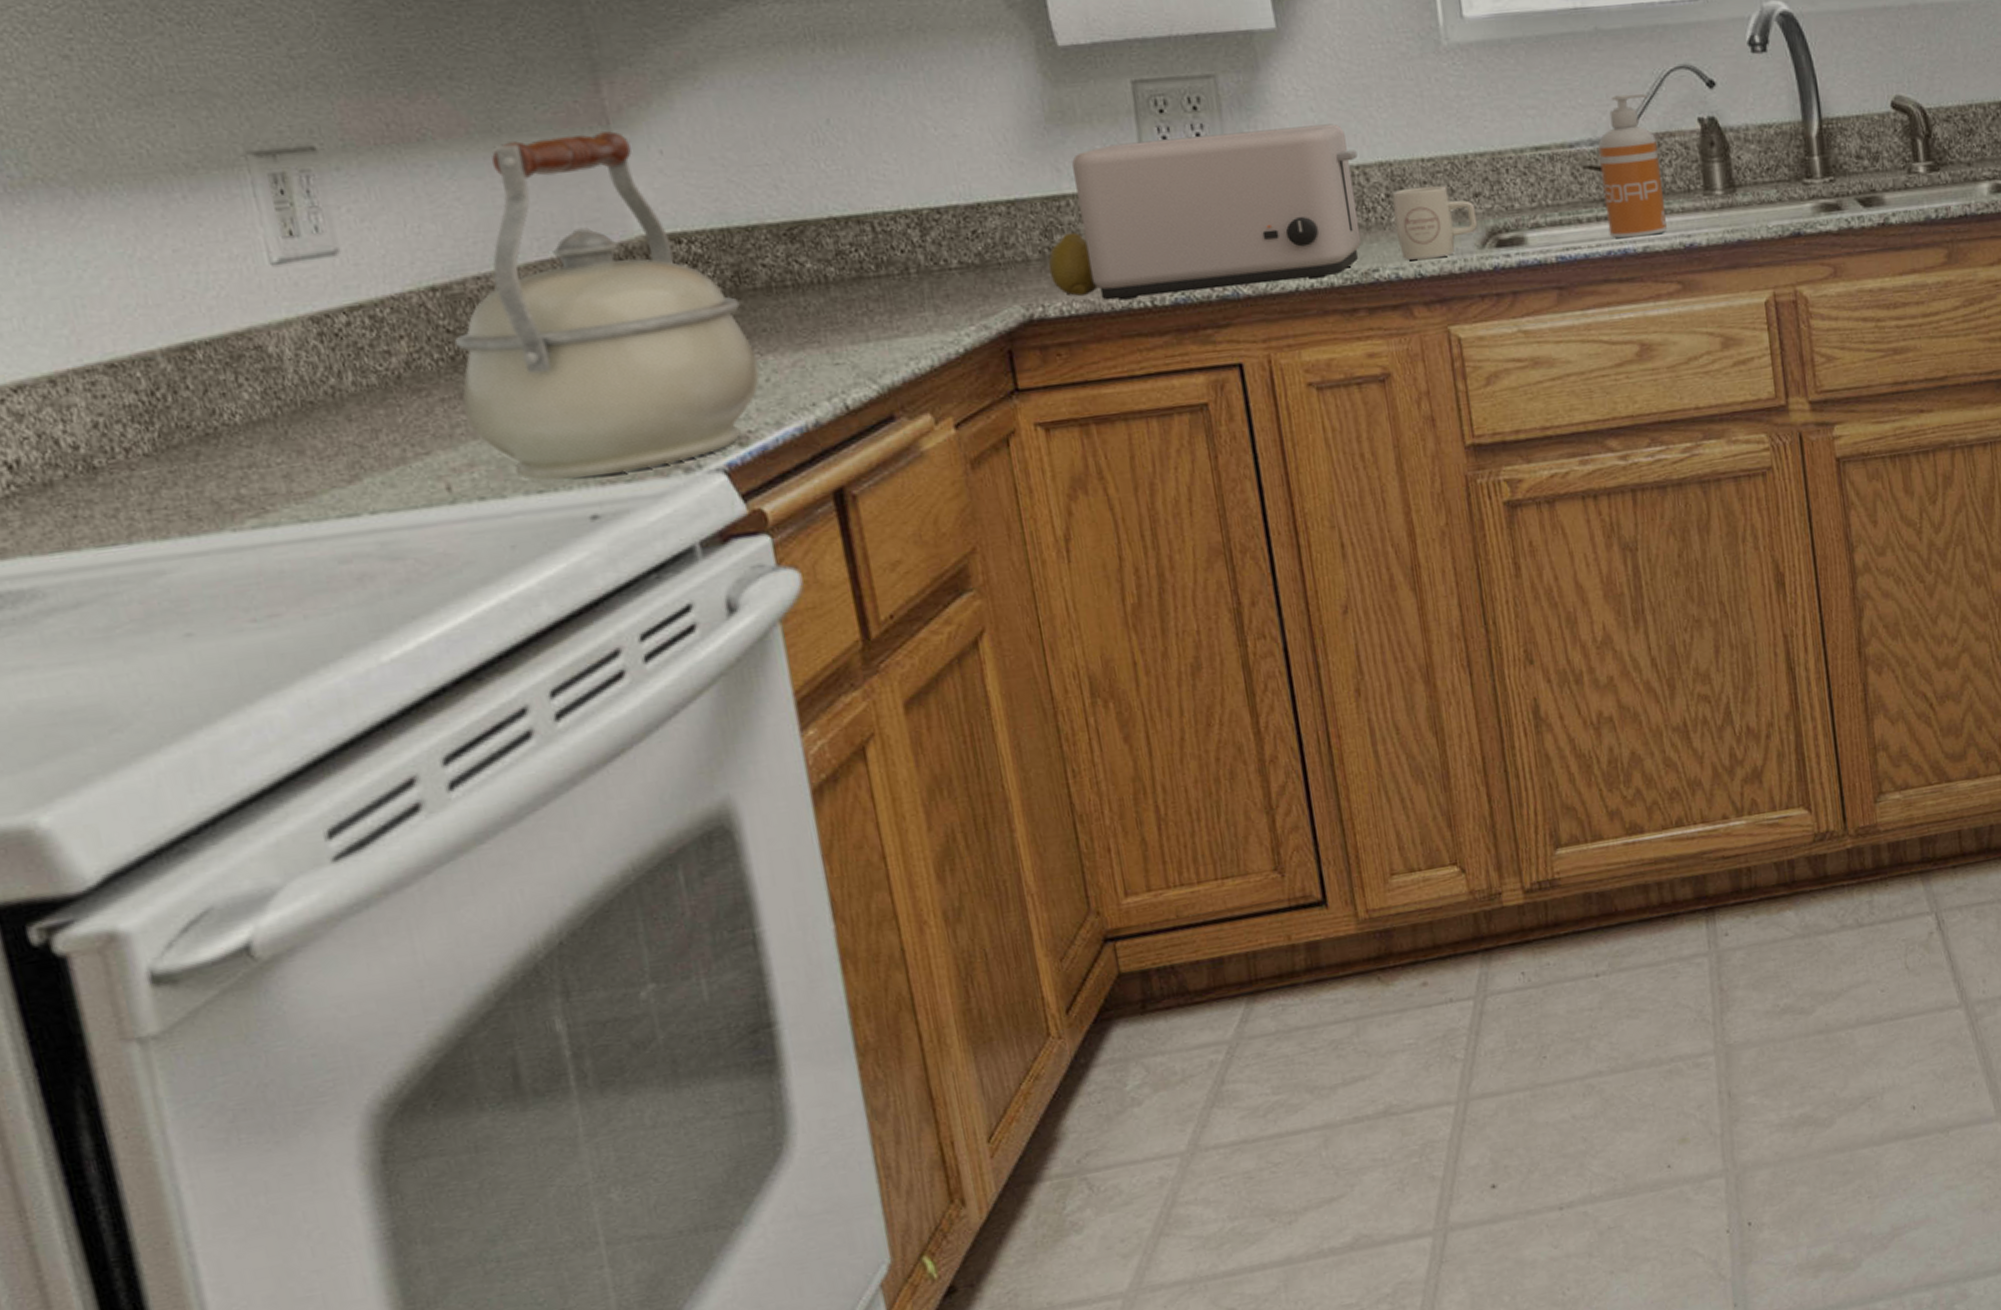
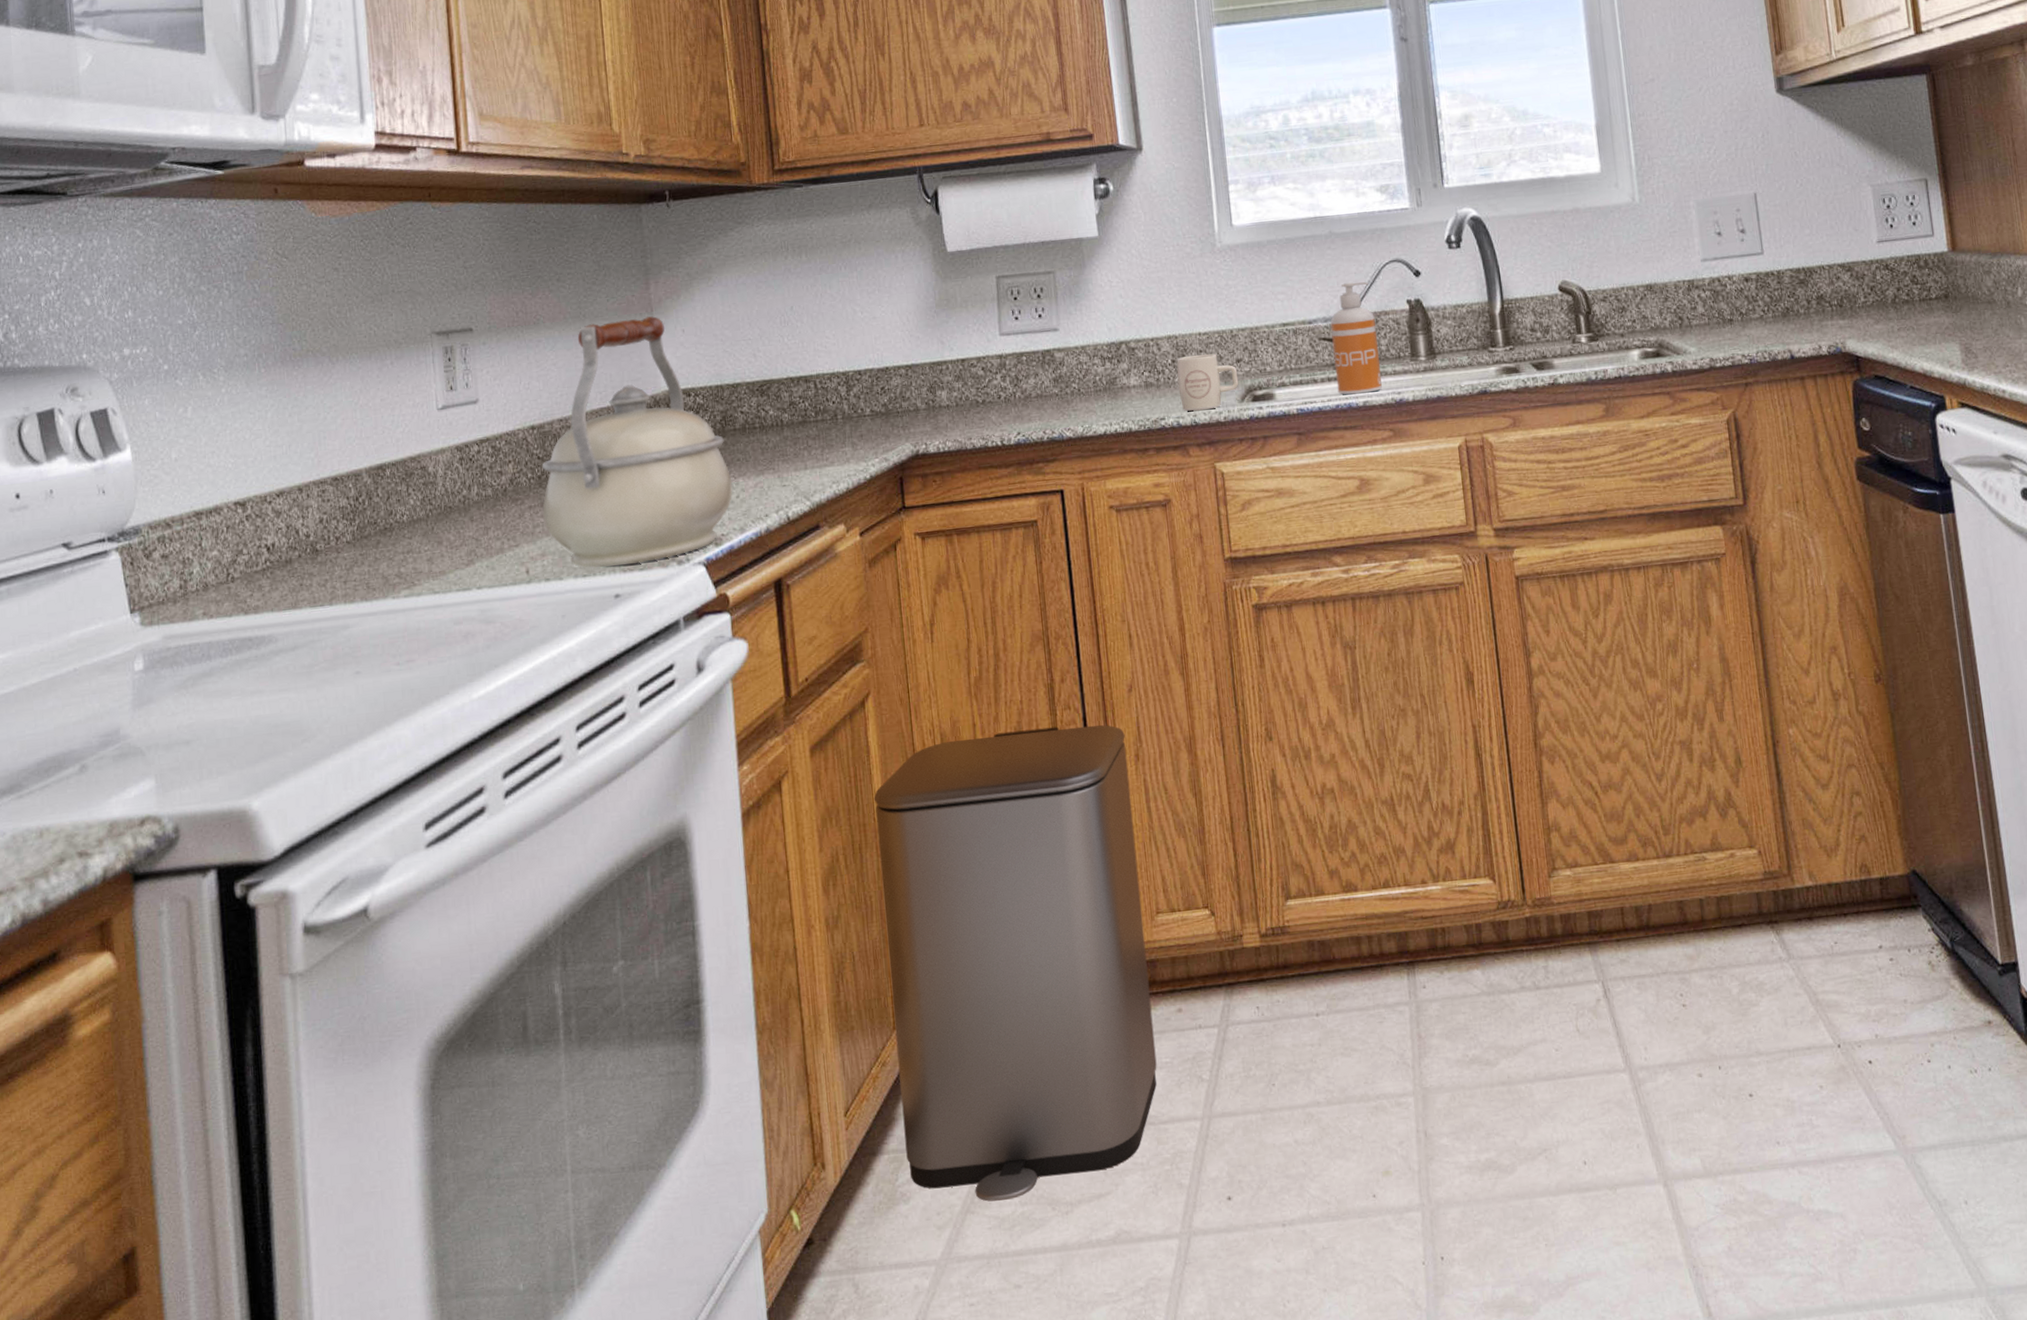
pedal bin: none [999,655,1398,1221] -> present [873,724,1157,1202]
fruit: present [1048,232,1098,297] -> none [931,389,965,438]
toaster: present [1071,124,1362,301] -> none [951,307,1153,441]

